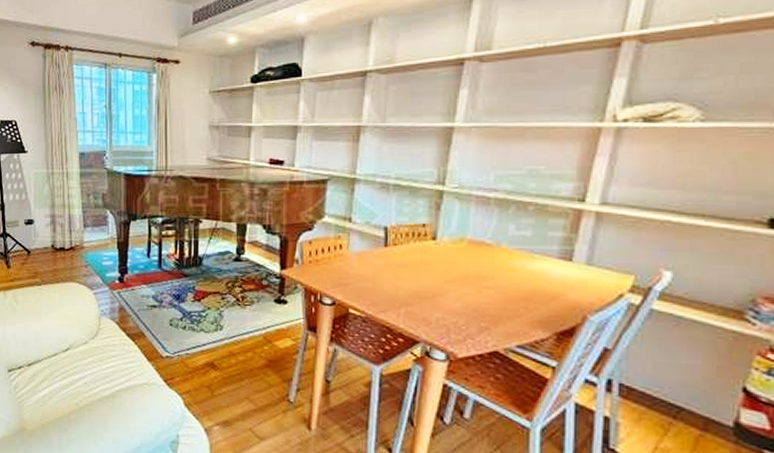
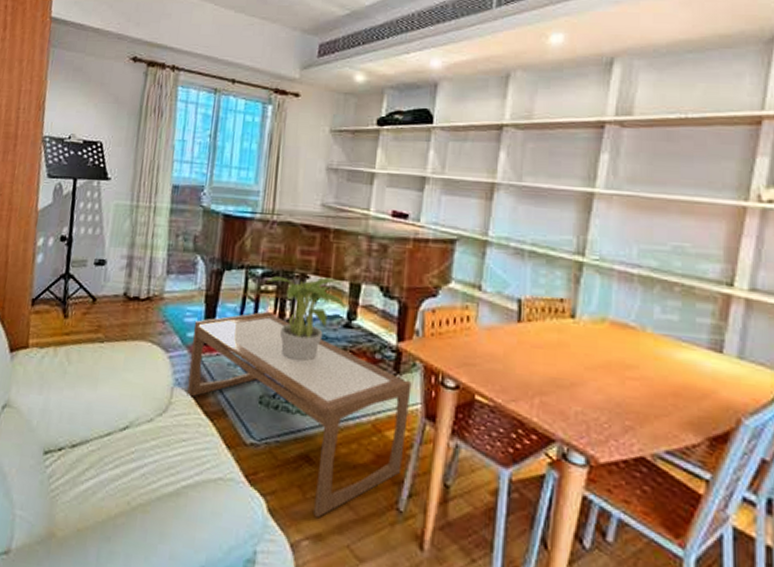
coffee table: none [111,252,295,410] -> present [187,311,412,518]
potted plant: none [167,221,235,291] -> present [267,276,347,362]

